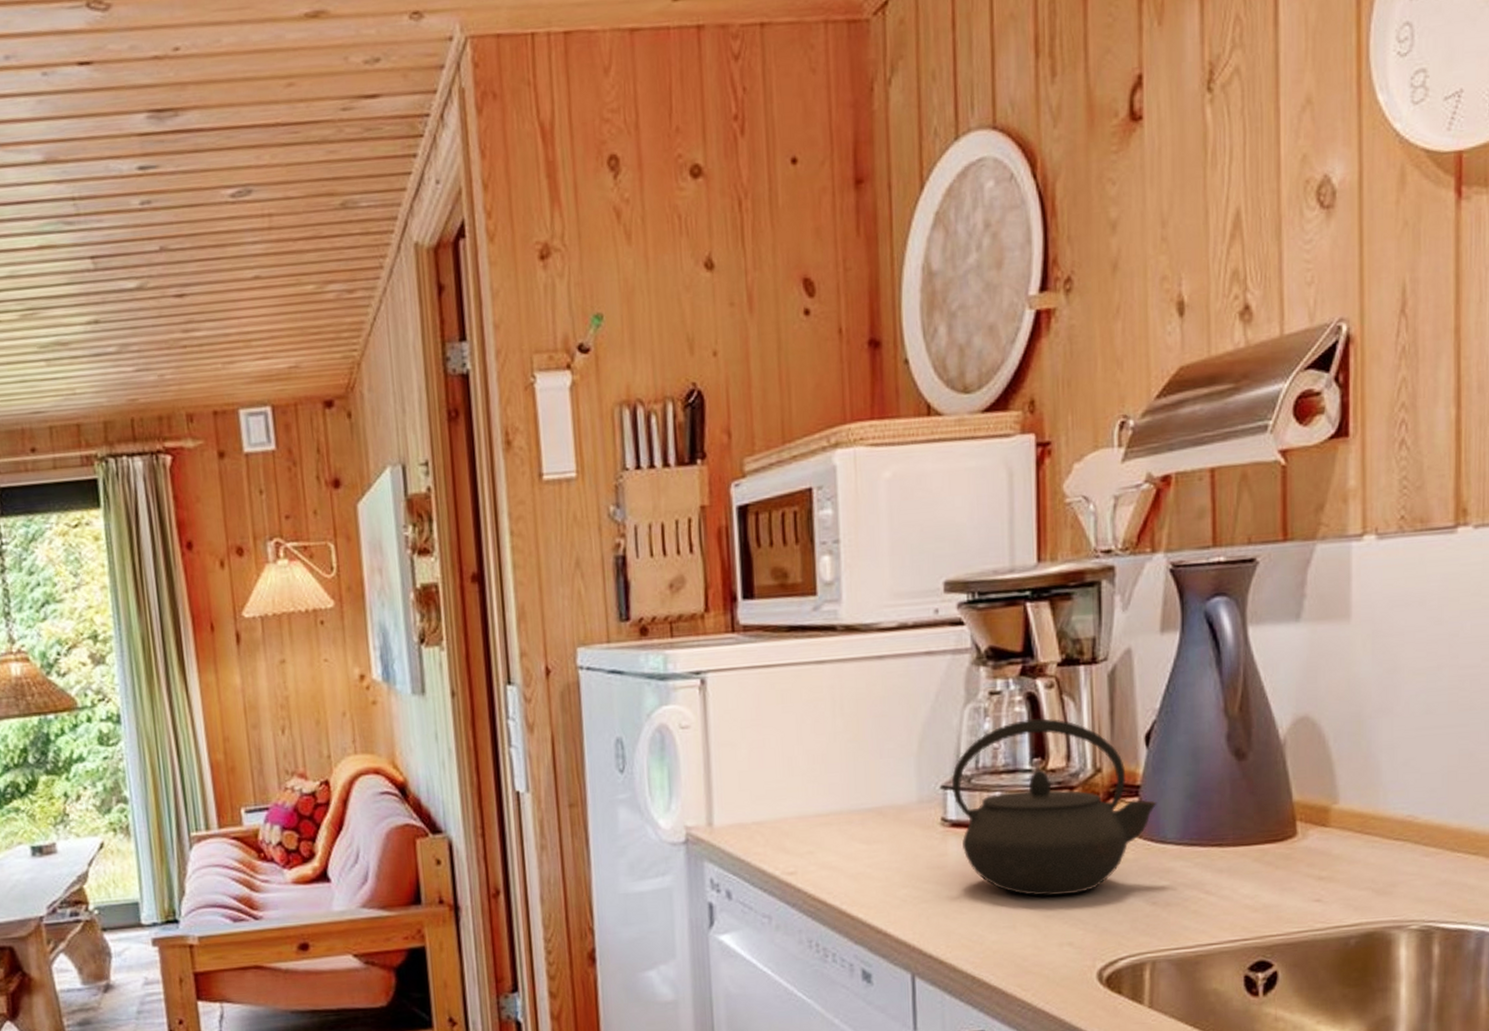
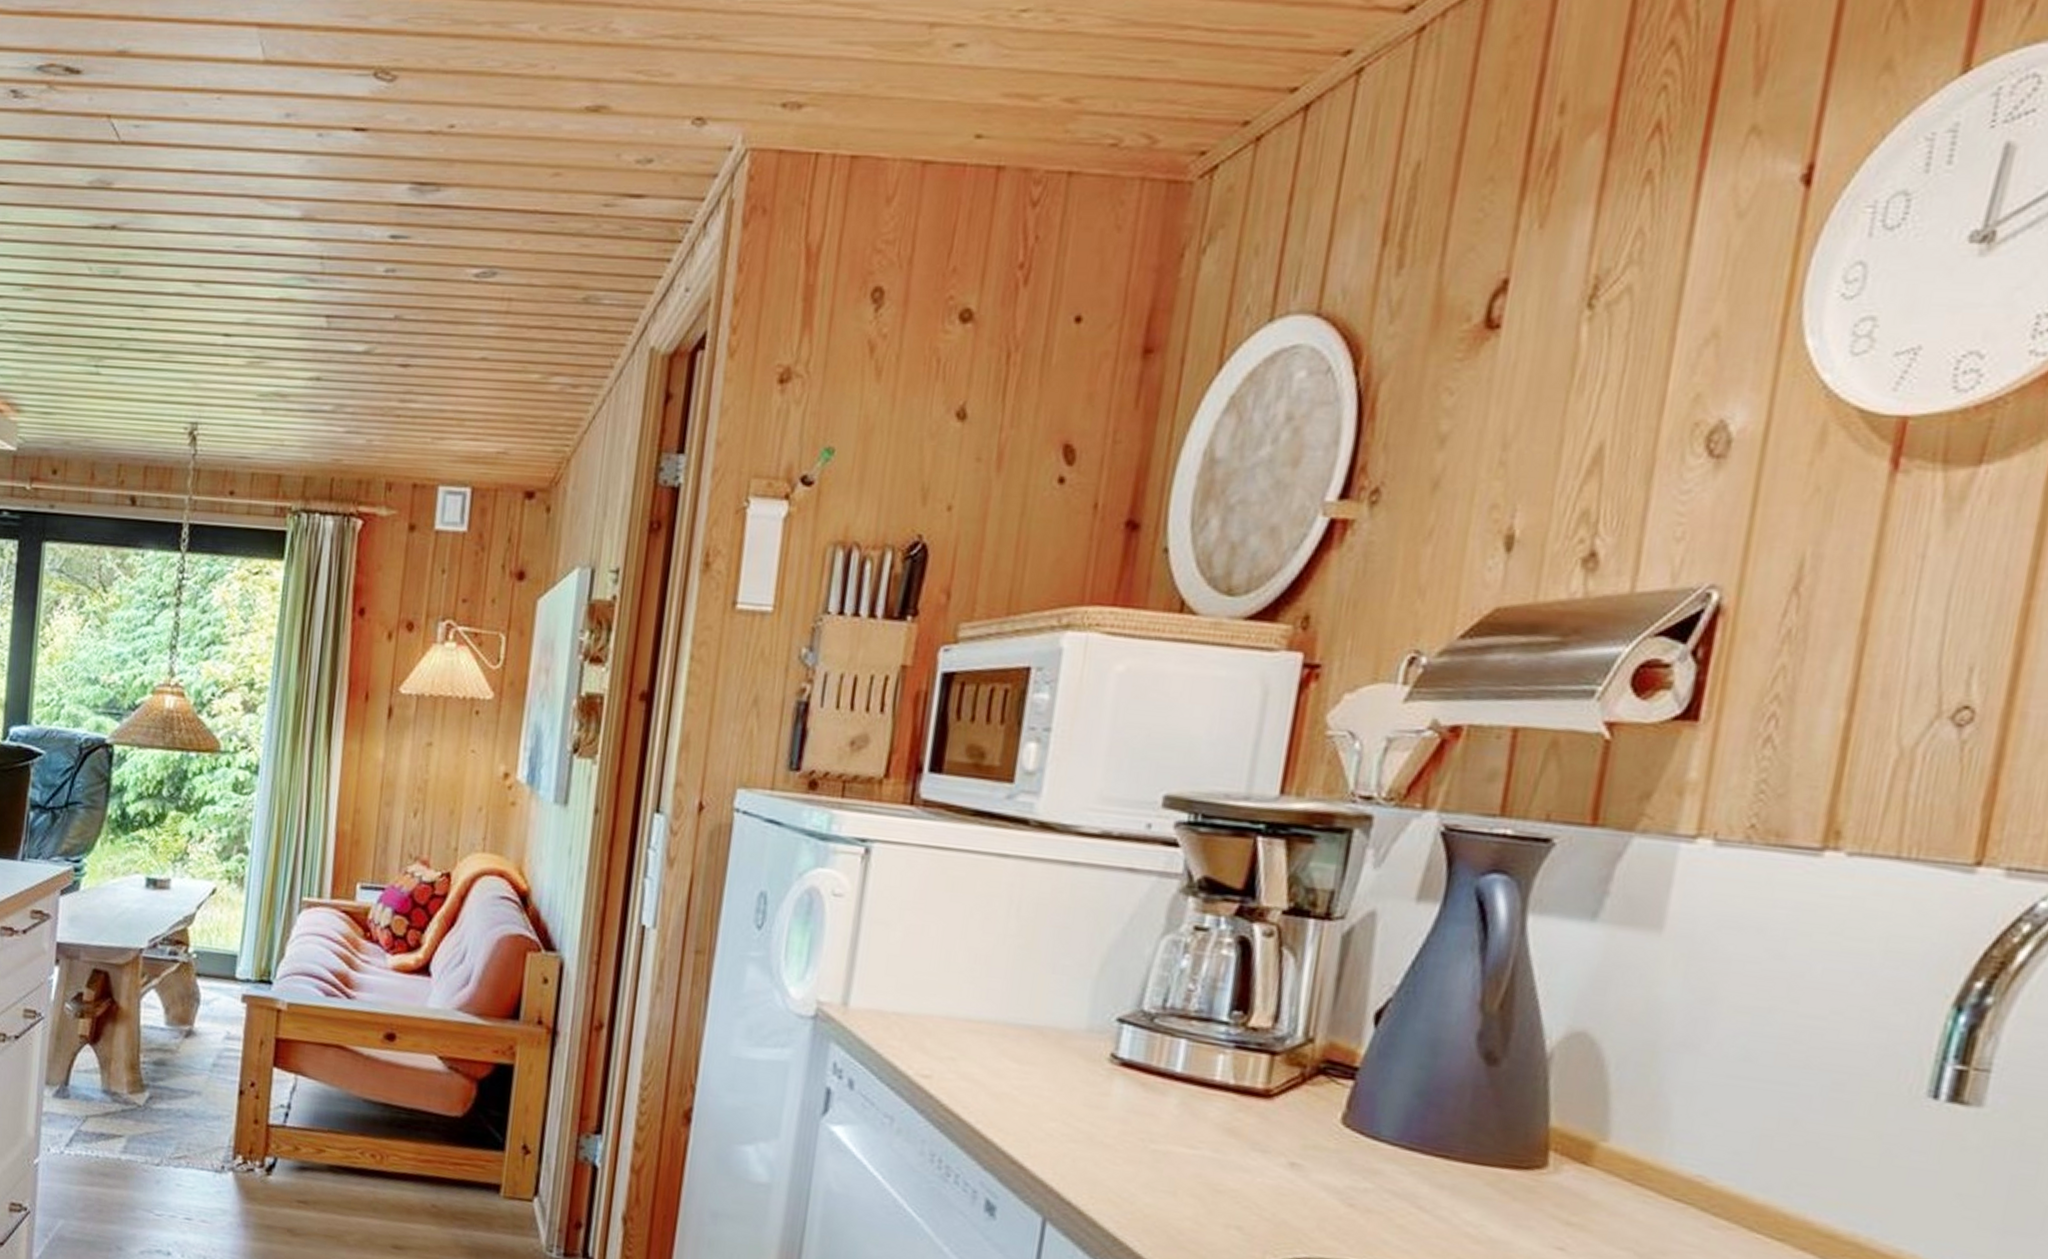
kettle: present [951,718,1158,896] -> none [1129,965,1377,1174]

